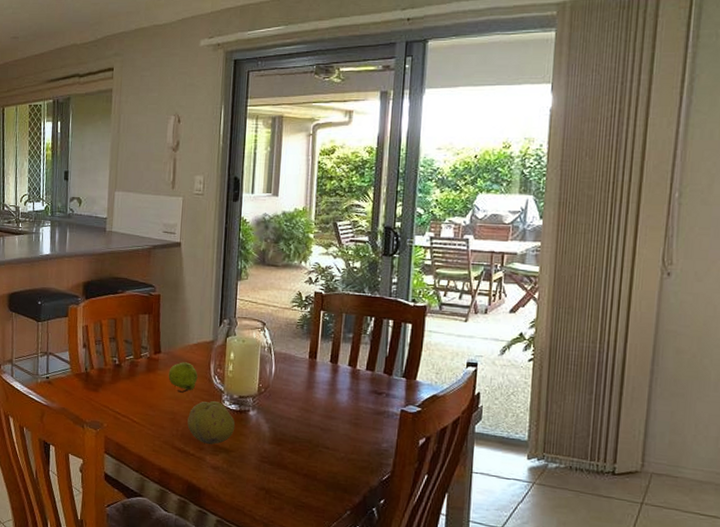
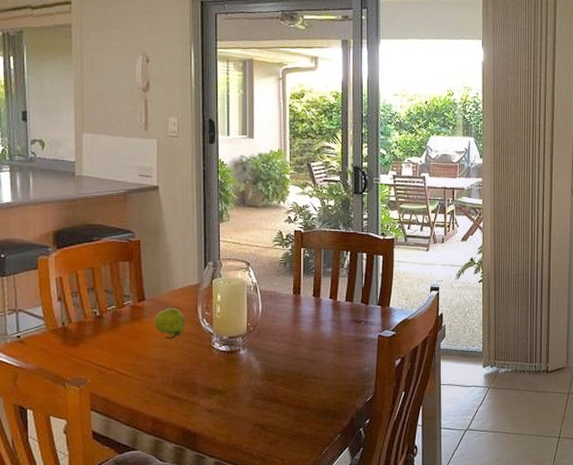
fruit: present [187,401,236,445] -> none [178,344,227,388]

